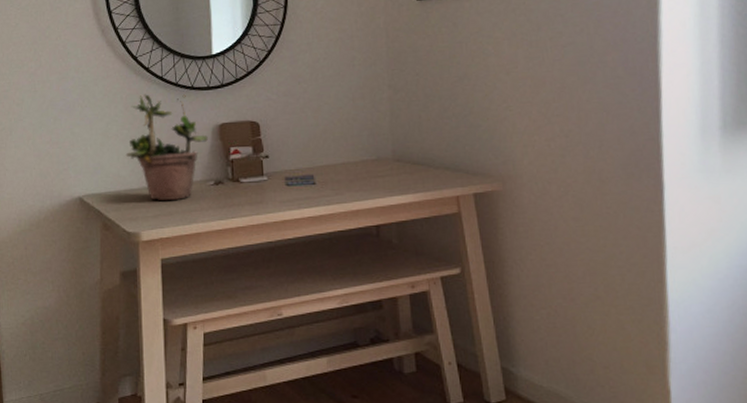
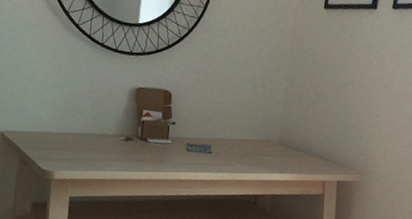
potted plant: present [125,94,208,201] -> none [48,48,125,149]

